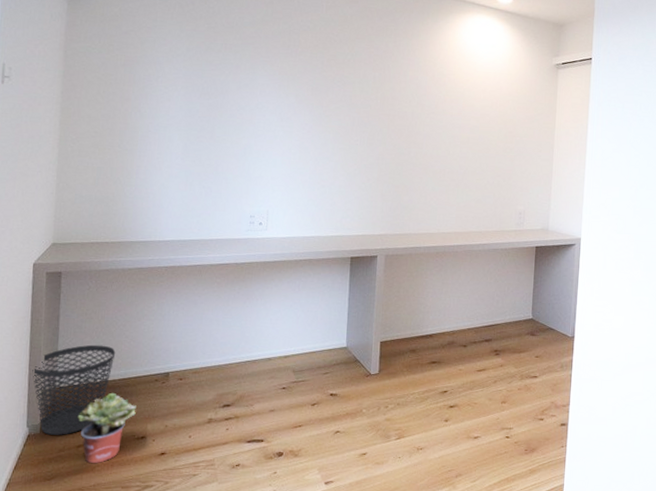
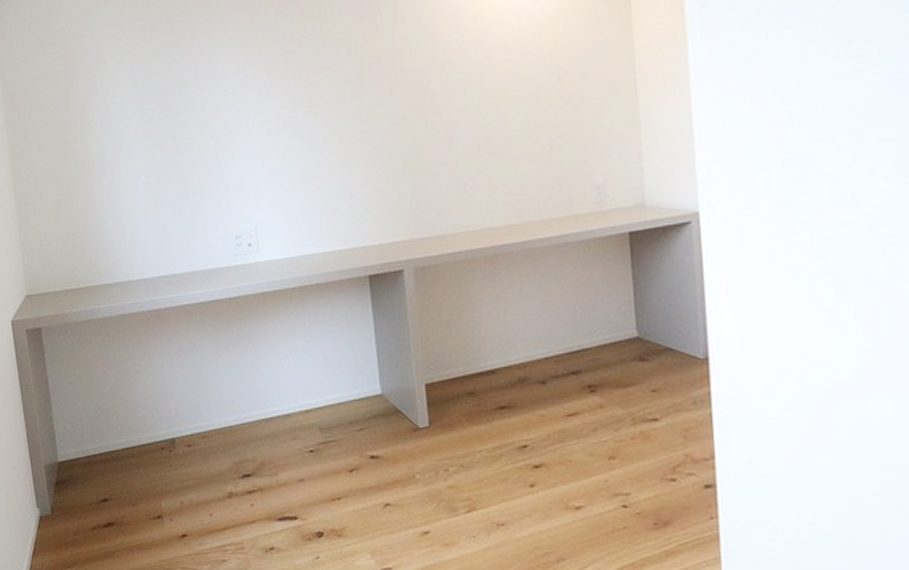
wastebasket: present [32,344,116,435] -> none [31,410,114,516]
potted plant: present [77,392,136,463] -> none [86,465,147,548]

